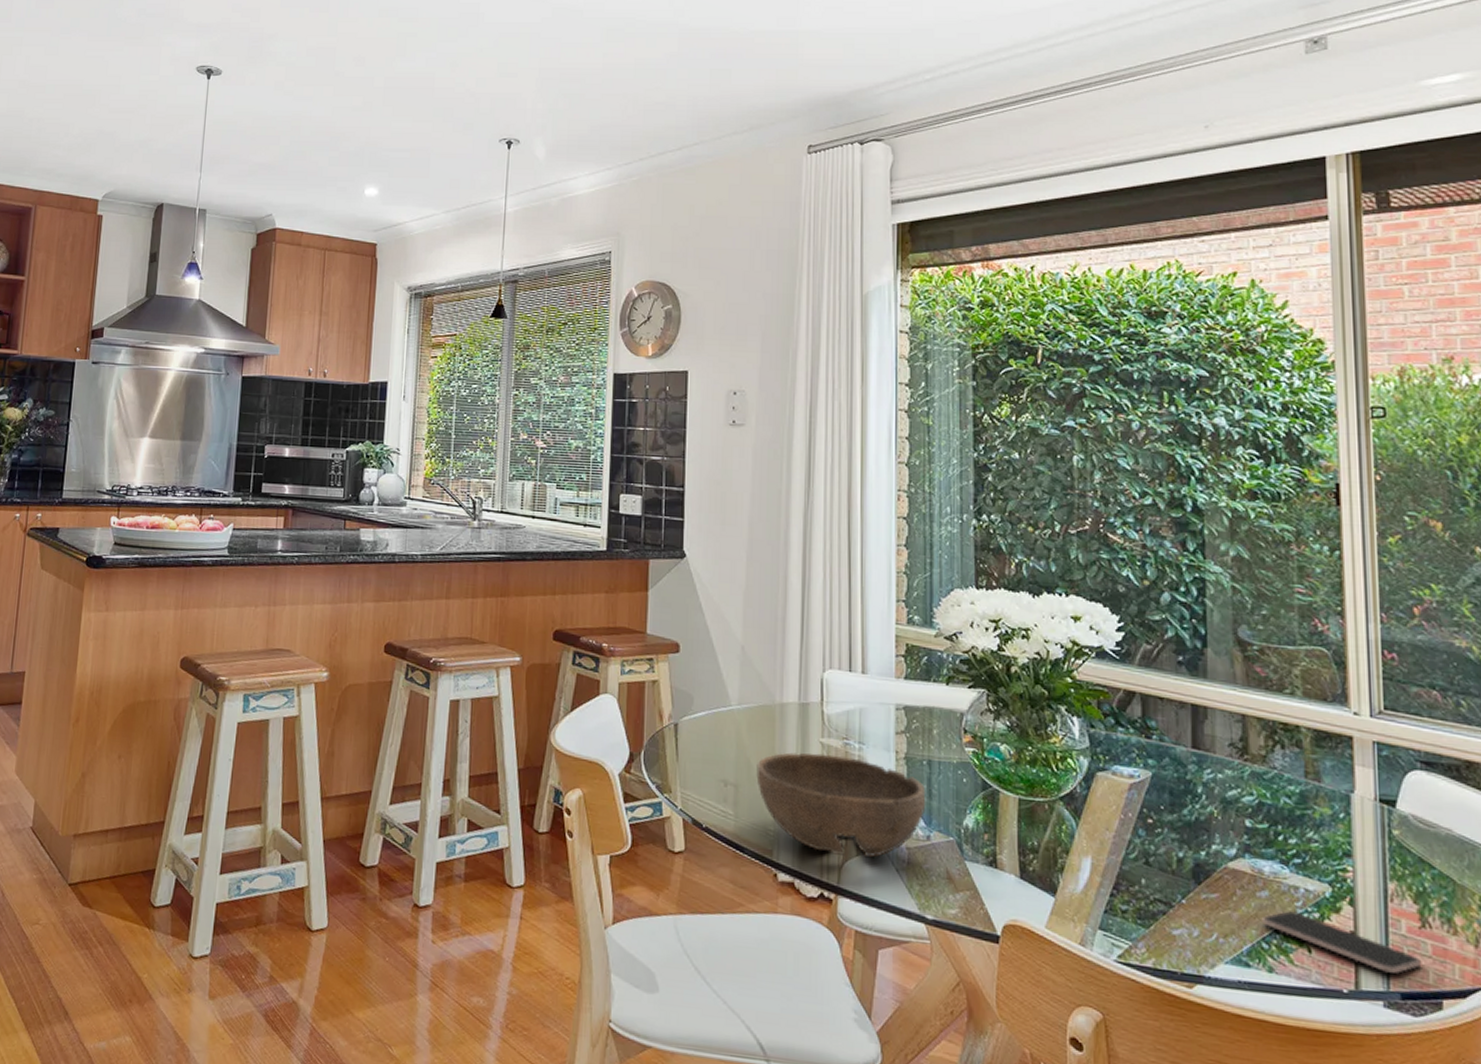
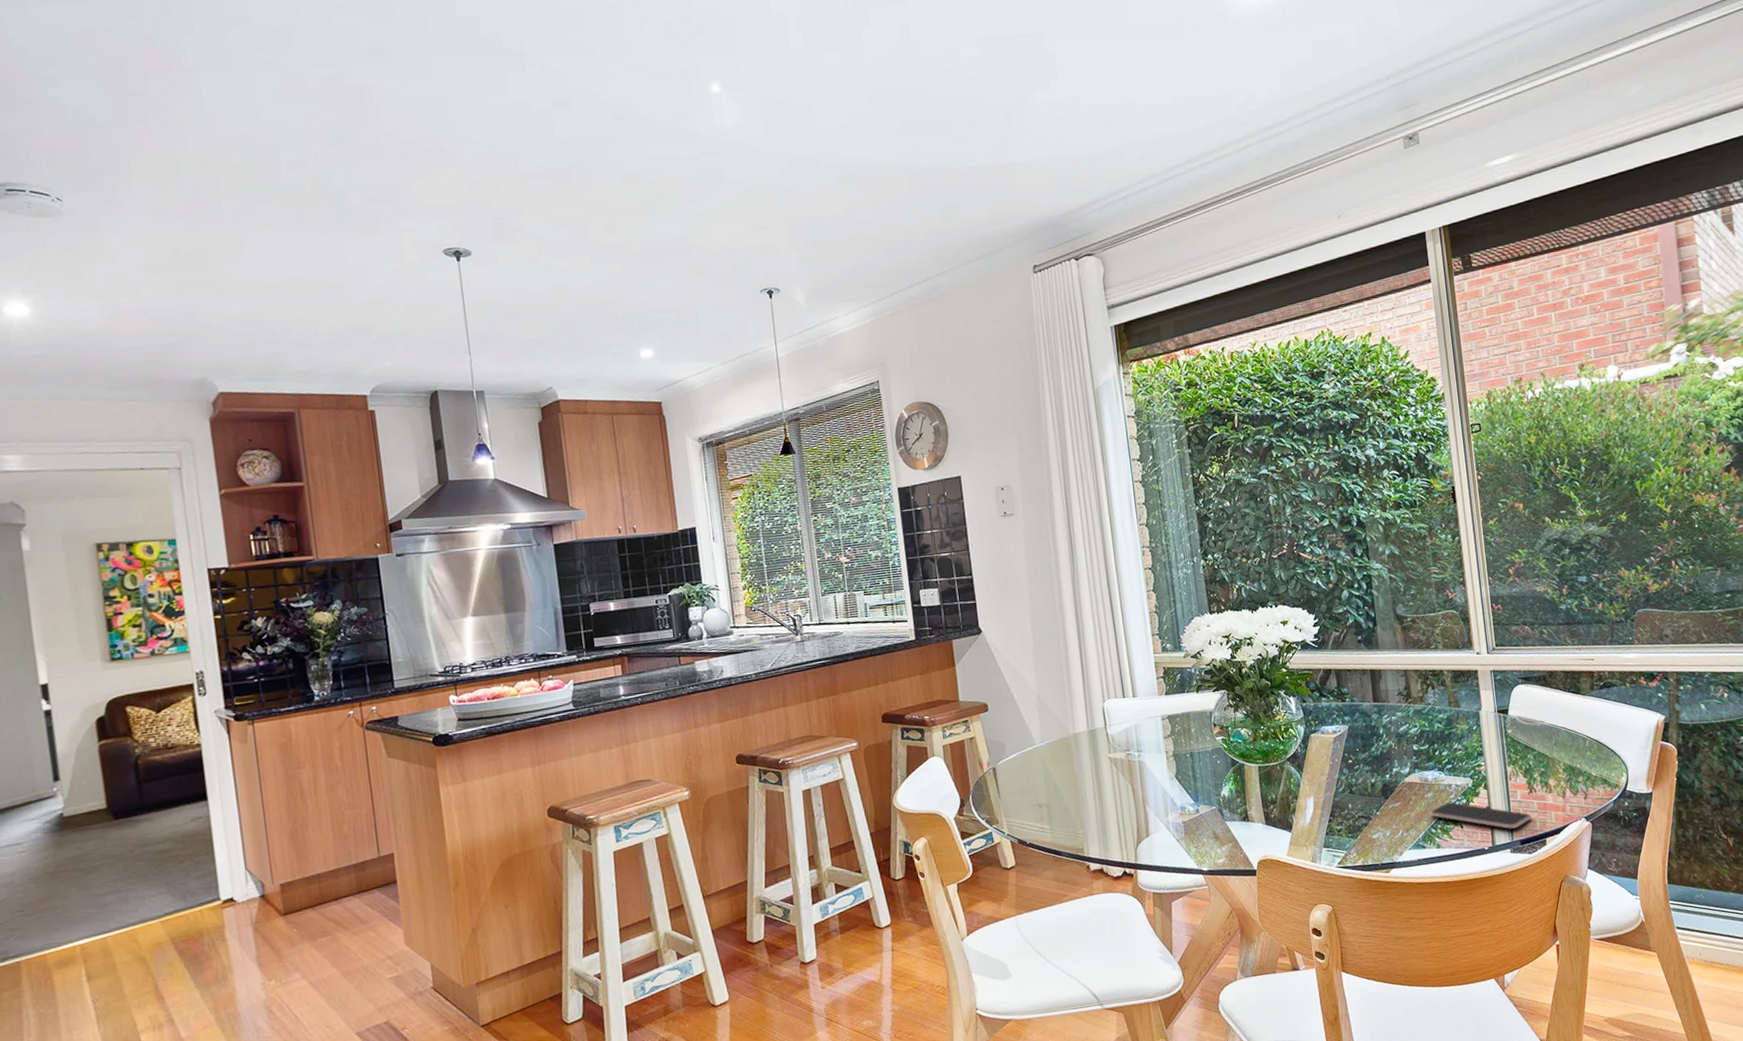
bowl: present [756,752,926,858] -> none [1062,764,1193,841]

